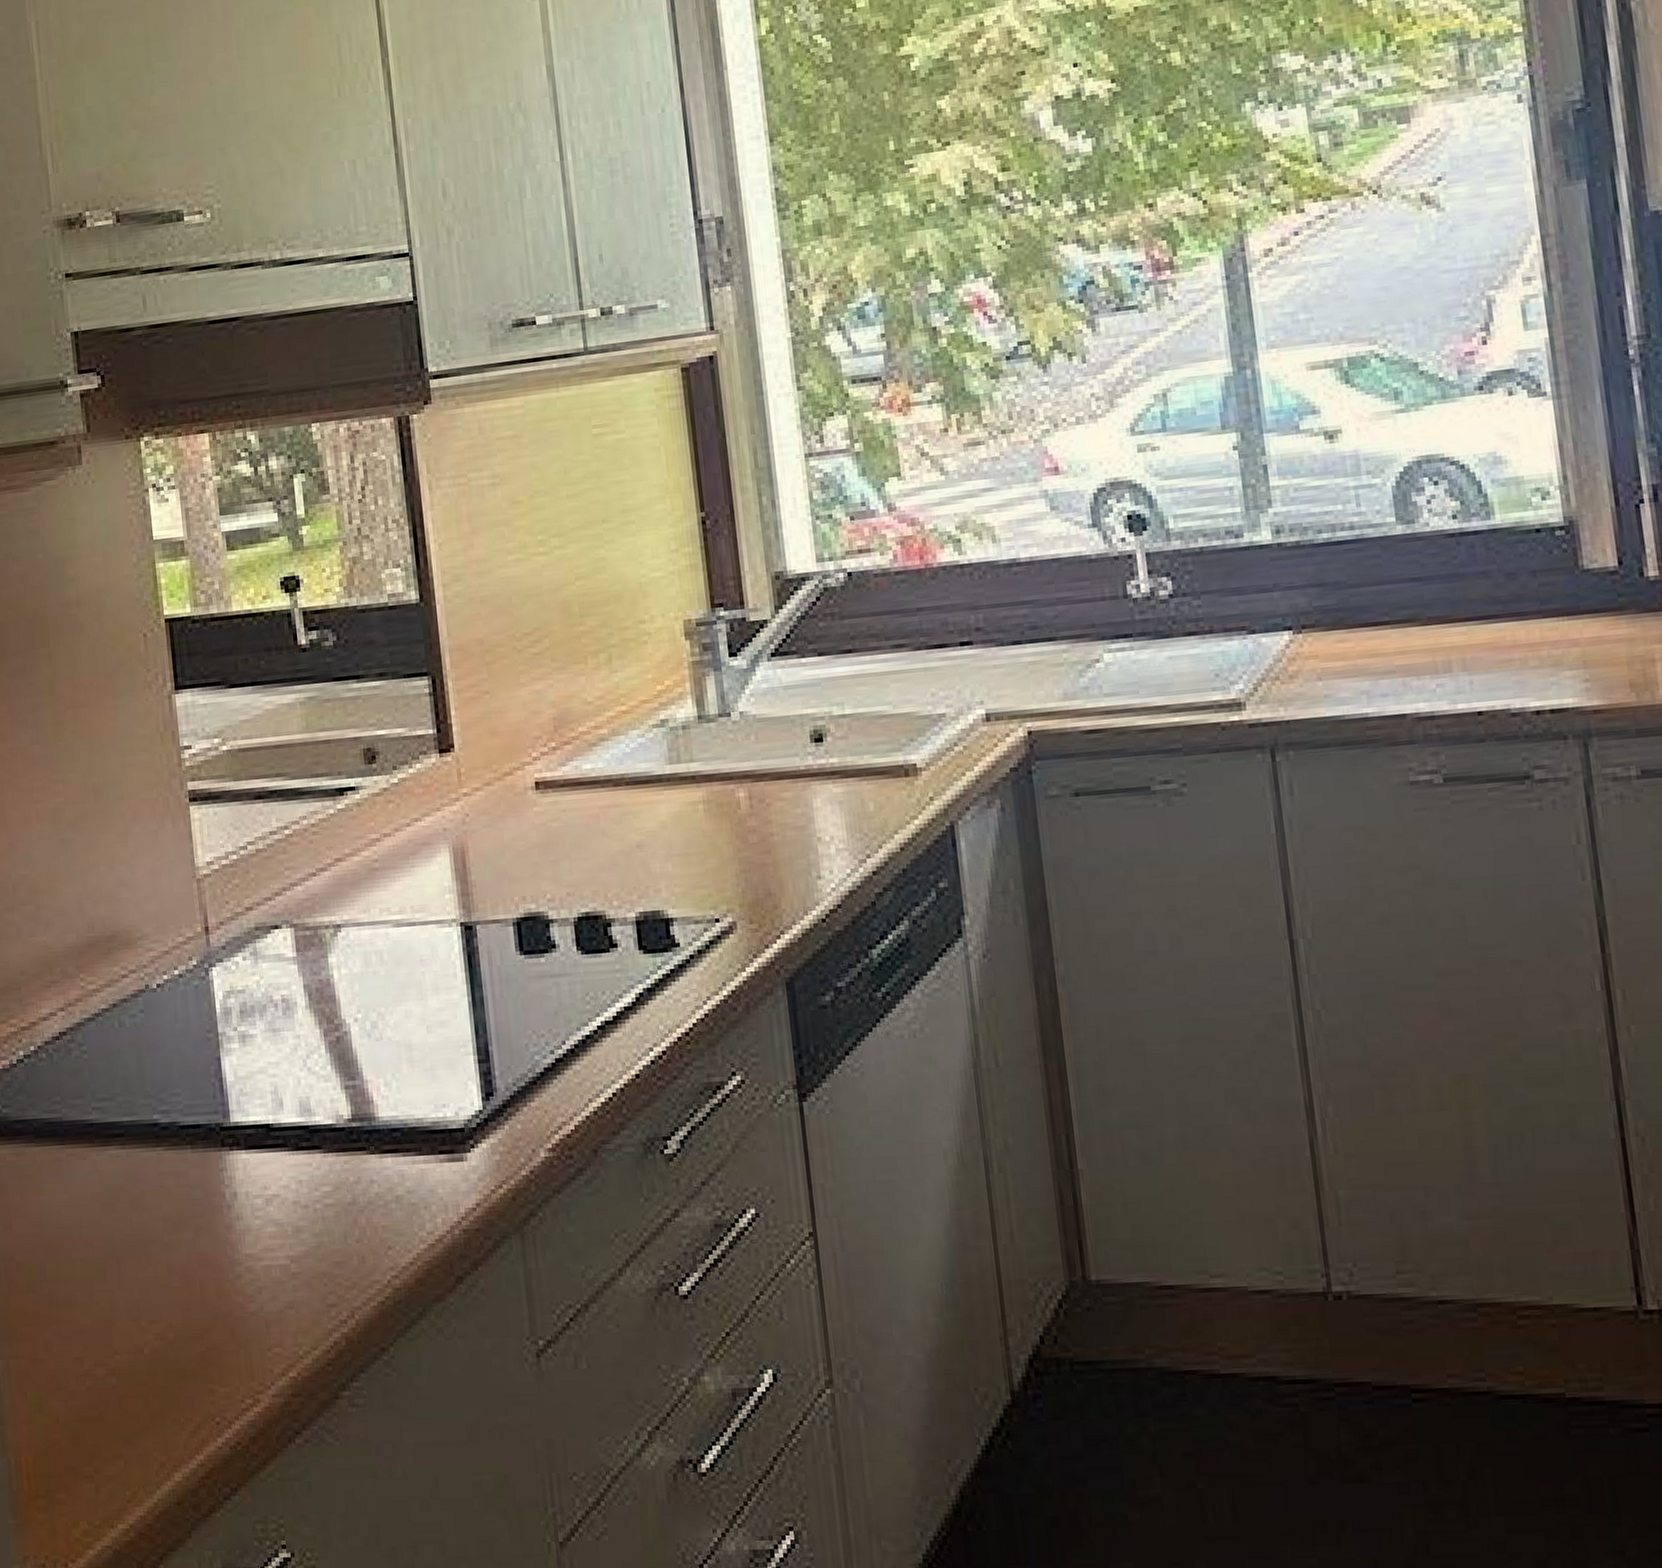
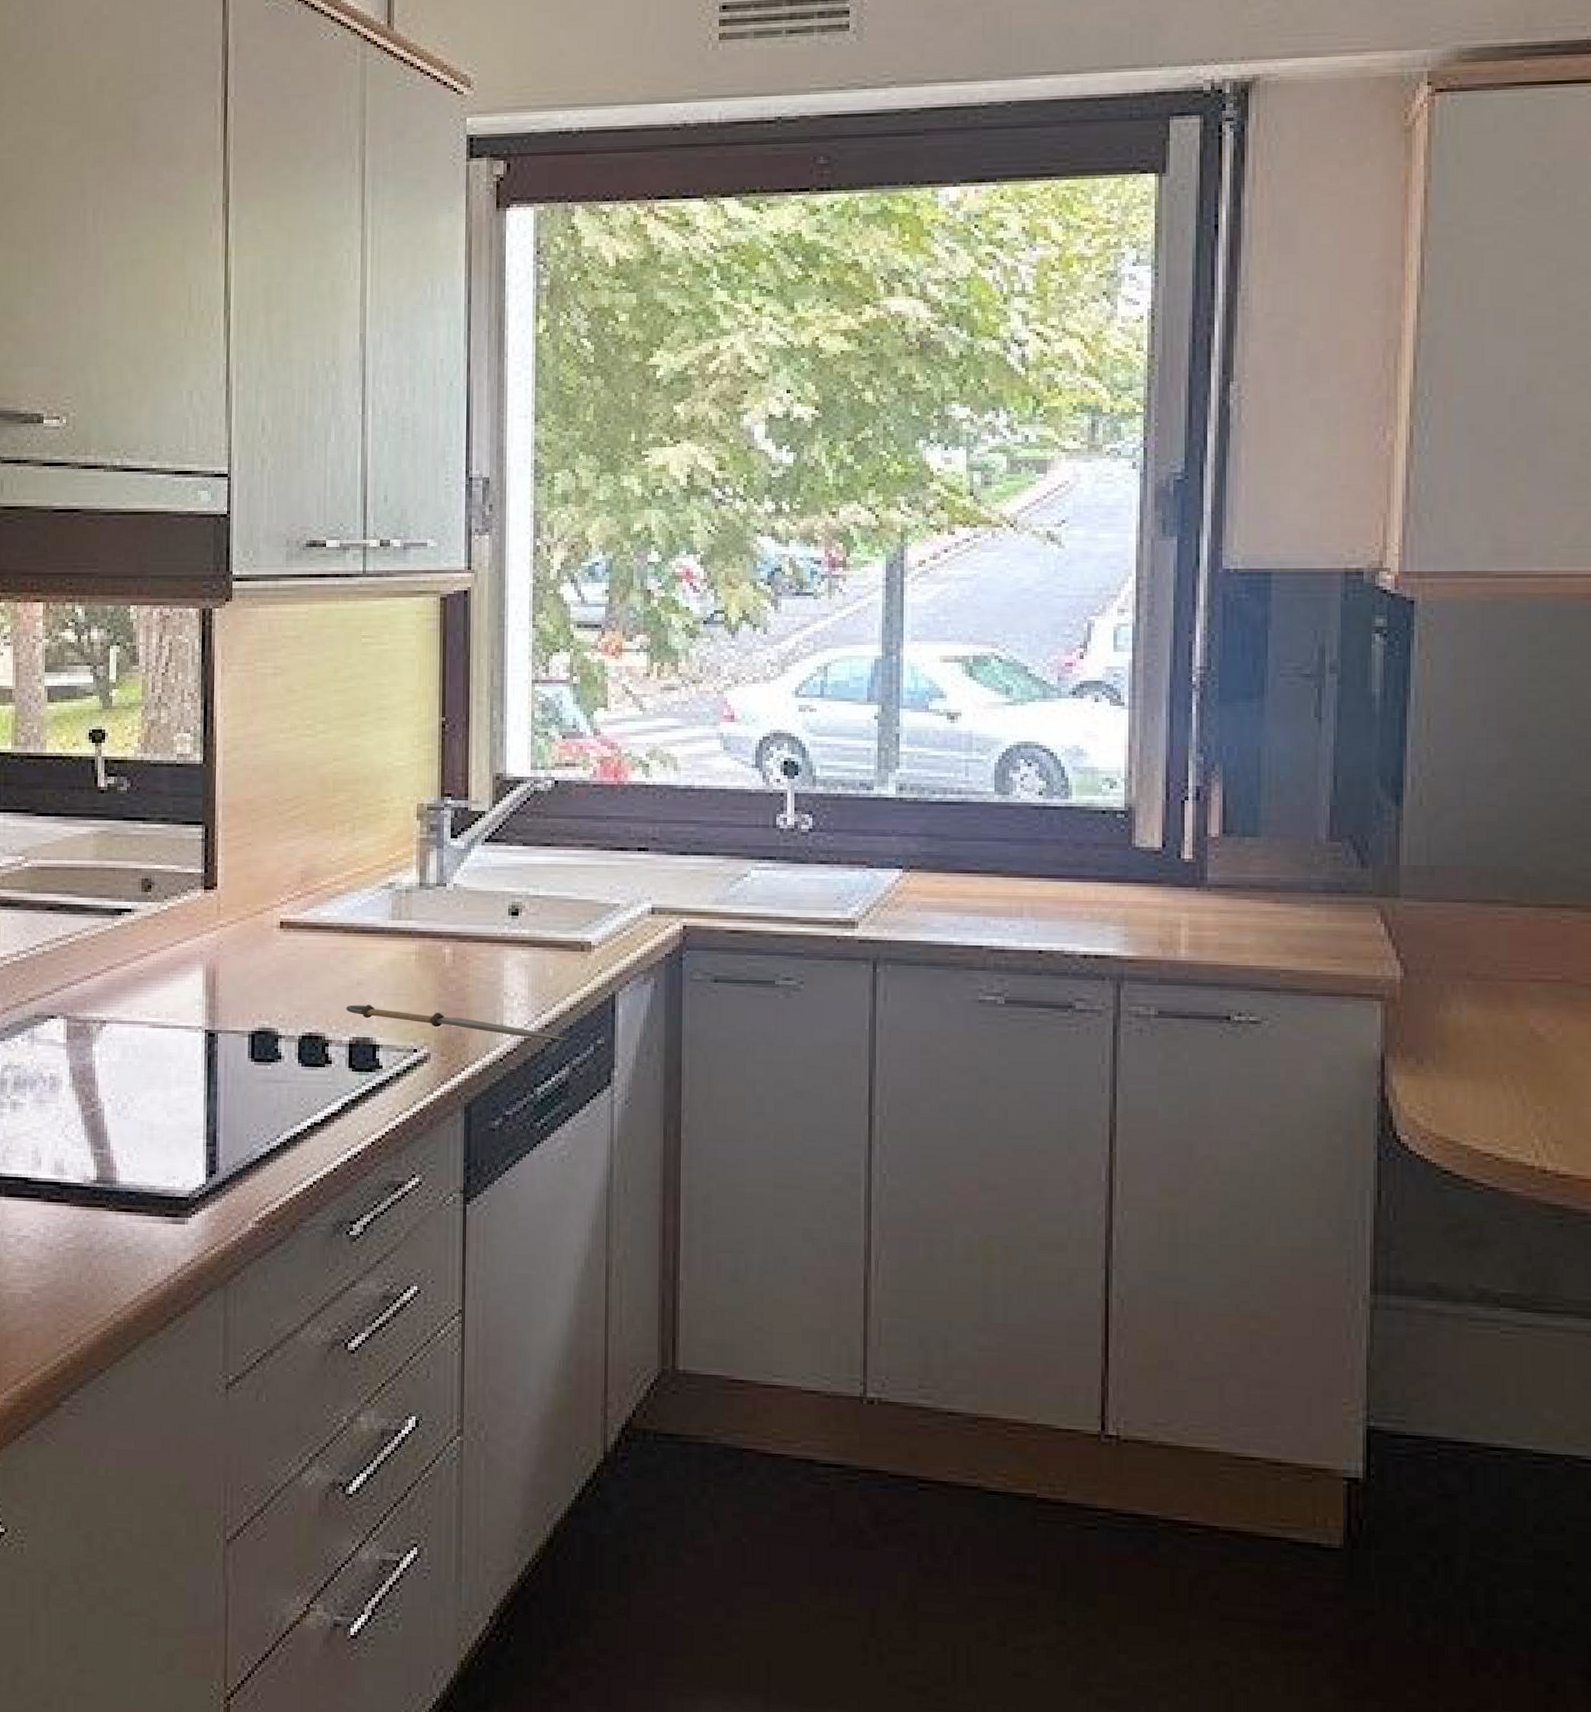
knife: none [627,870,906,890] -> present [346,1004,570,1042]

